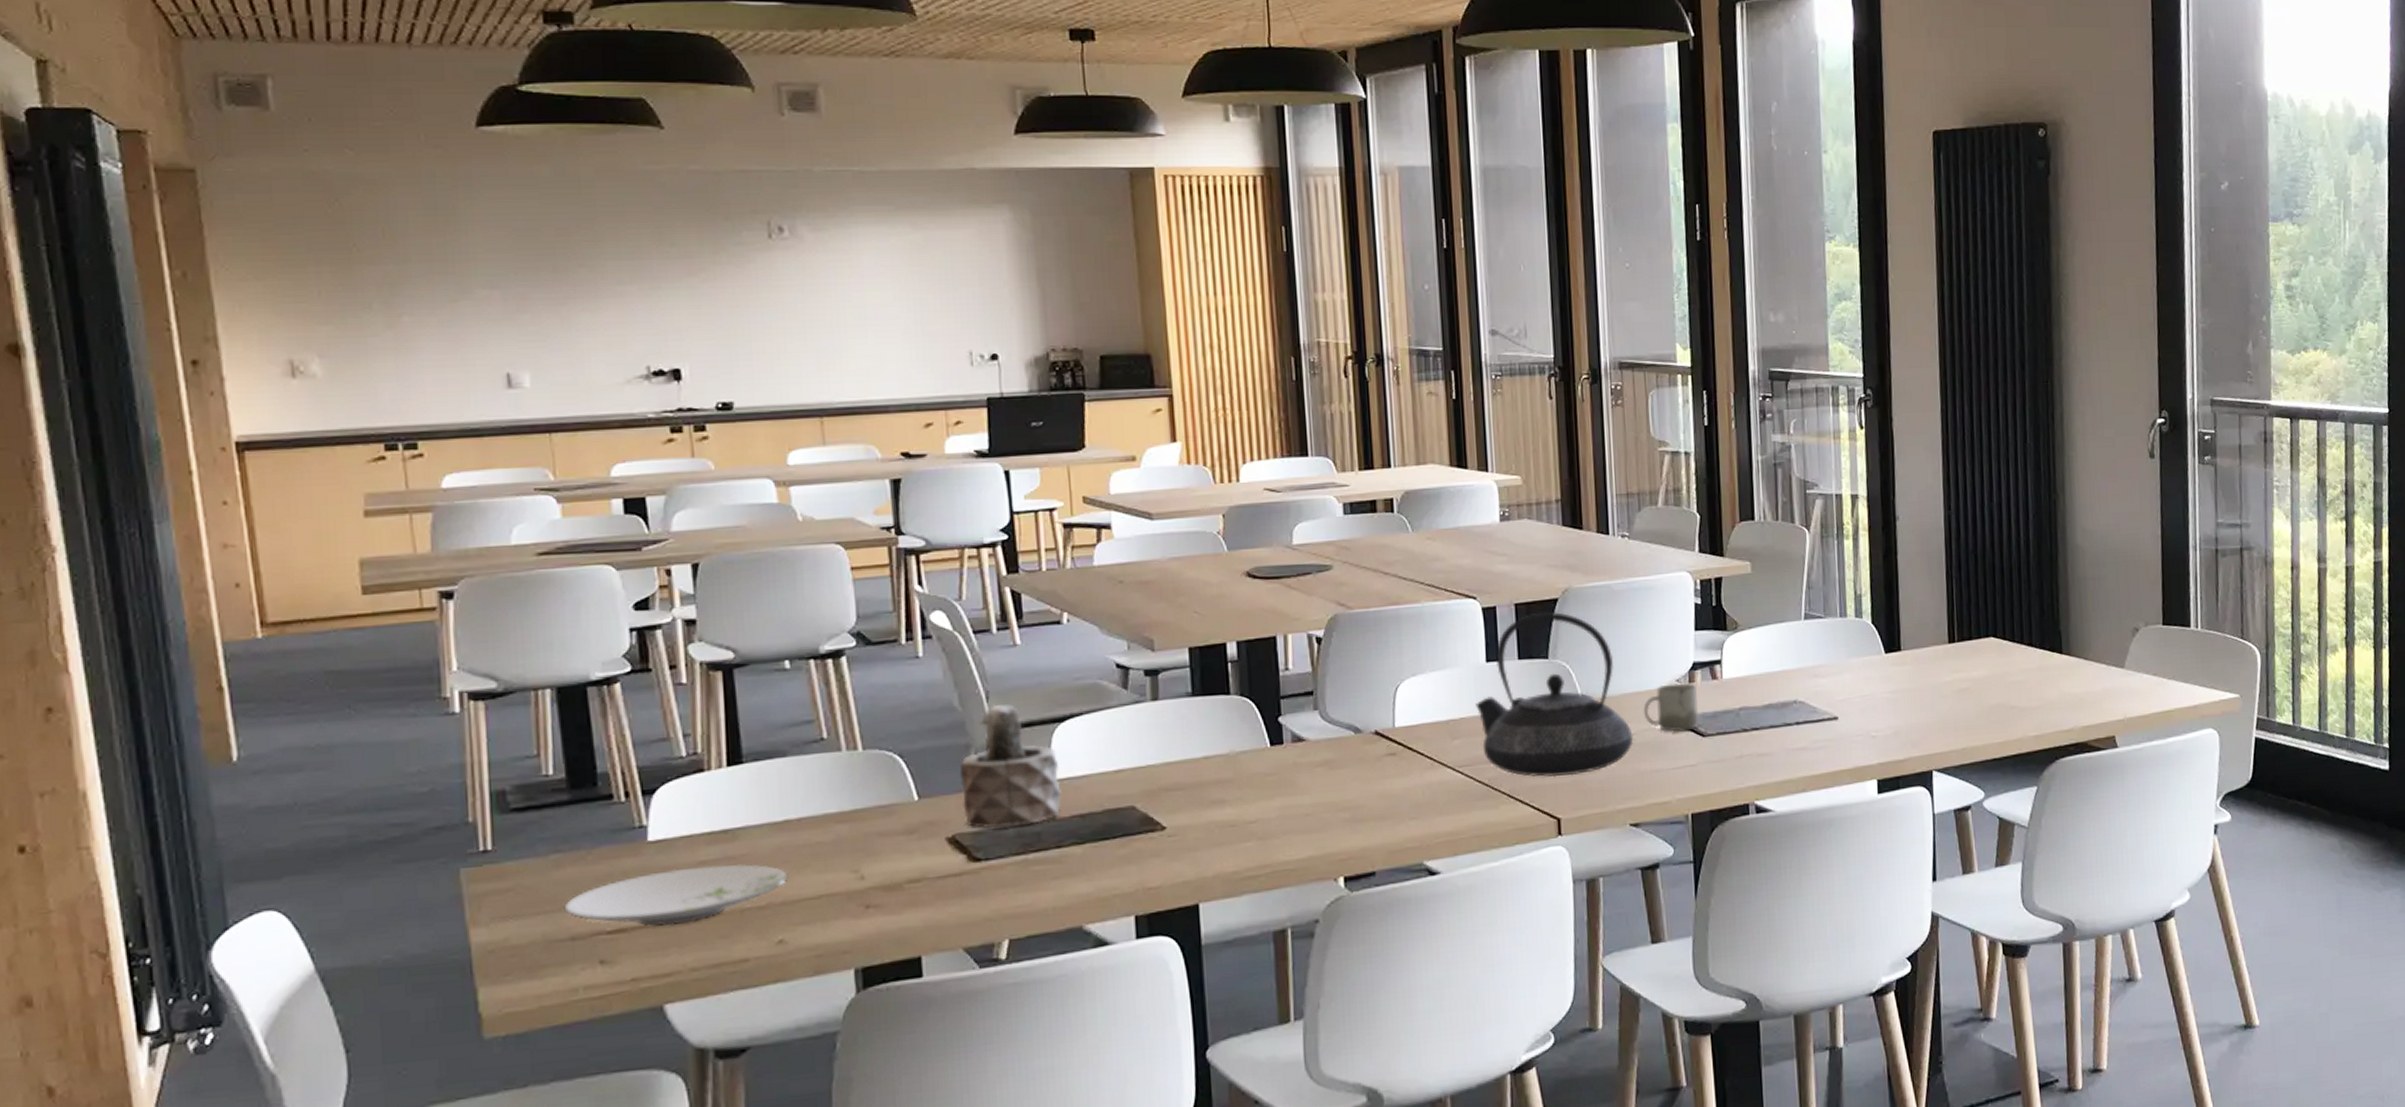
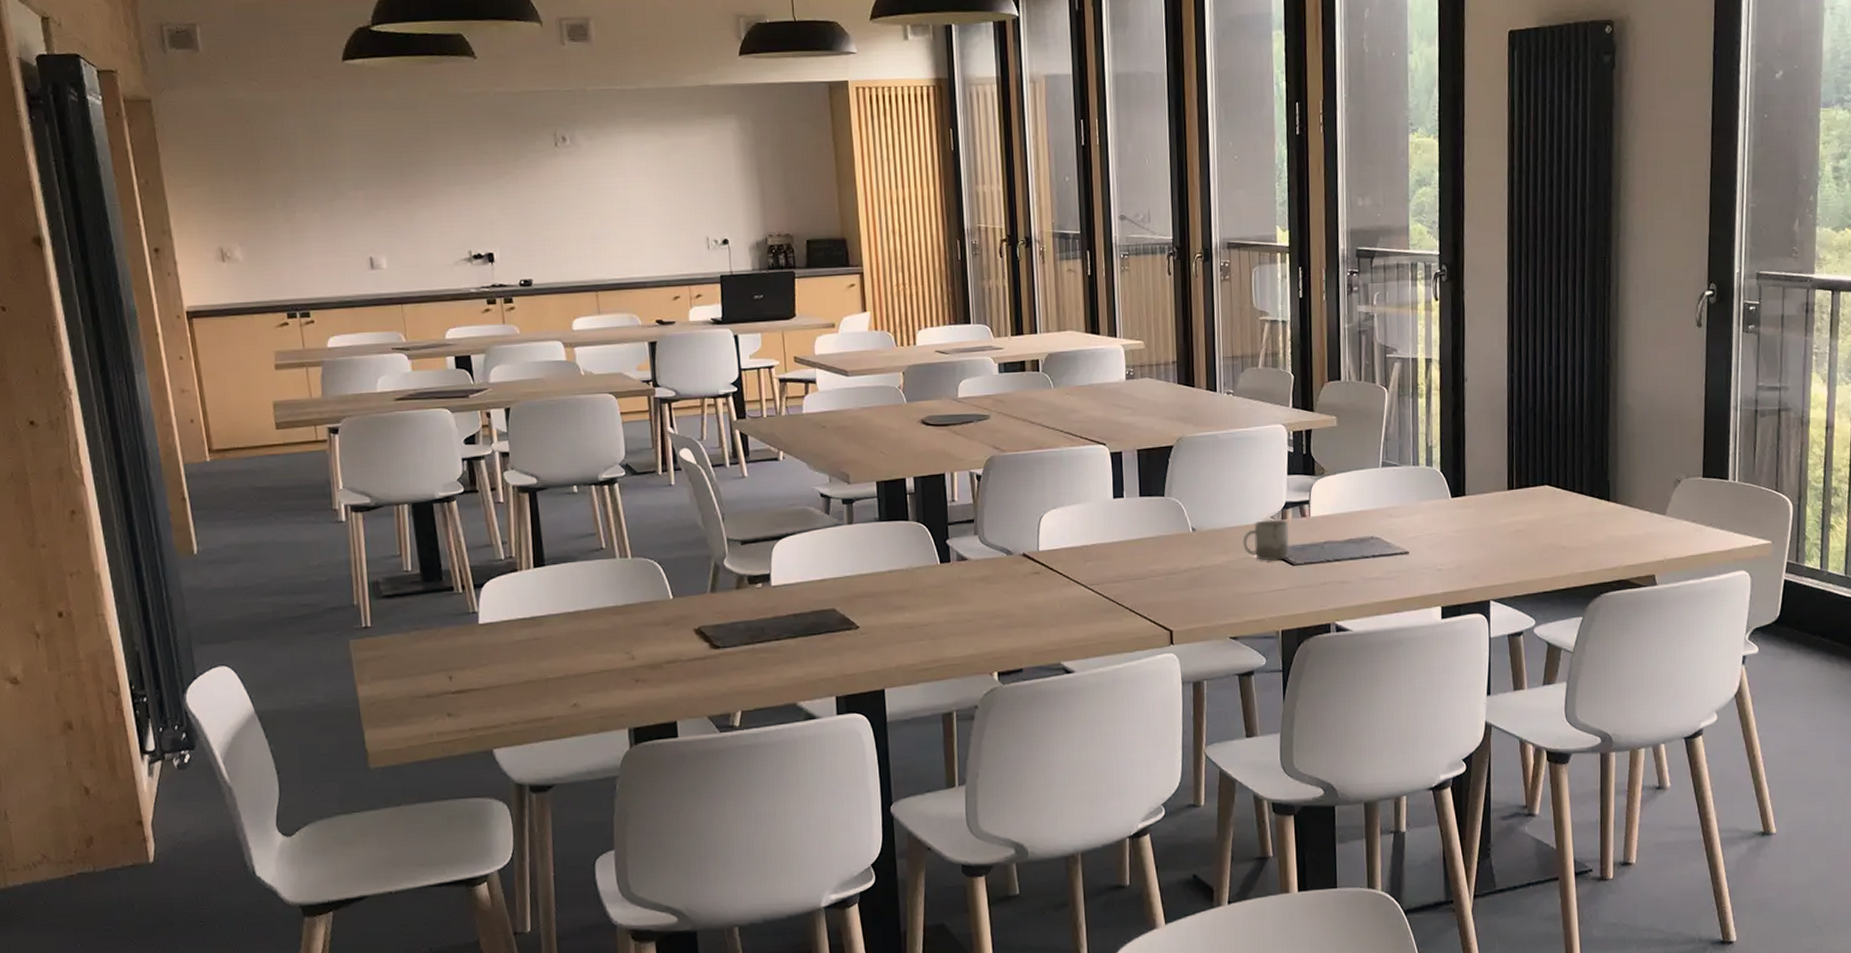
plate: present [564,863,789,927] -> none [421,643,579,690]
succulent plant: present [959,704,1062,829] -> none [703,524,780,623]
teapot: present [1475,612,1634,777] -> none [1104,457,1234,596]

